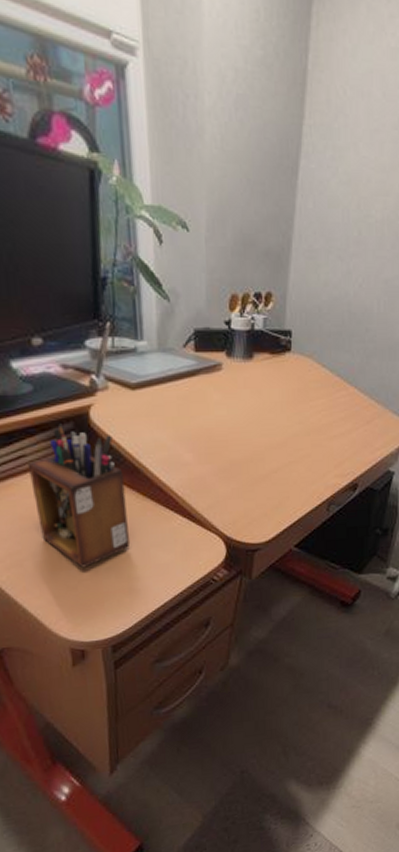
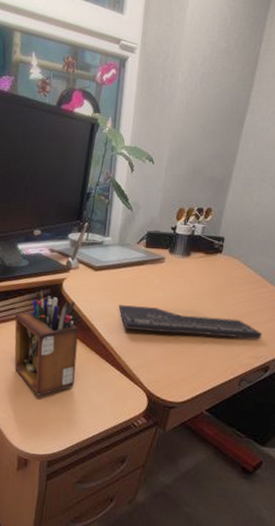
keyboard: none [171,430,346,463] -> present [118,305,262,340]

